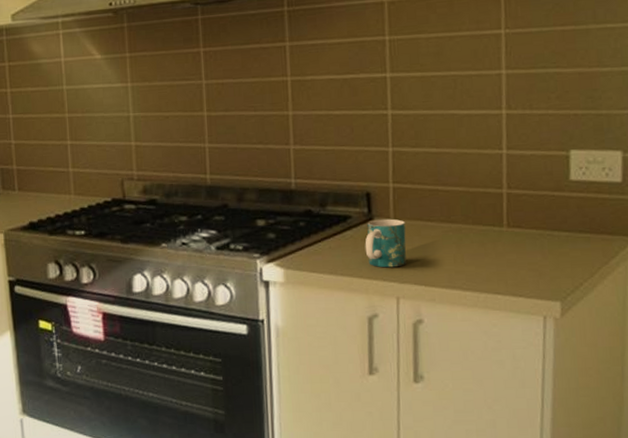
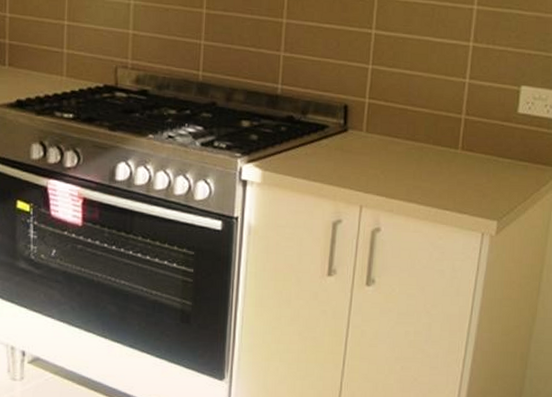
mug: present [365,218,407,268] -> none [337,131,375,178]

